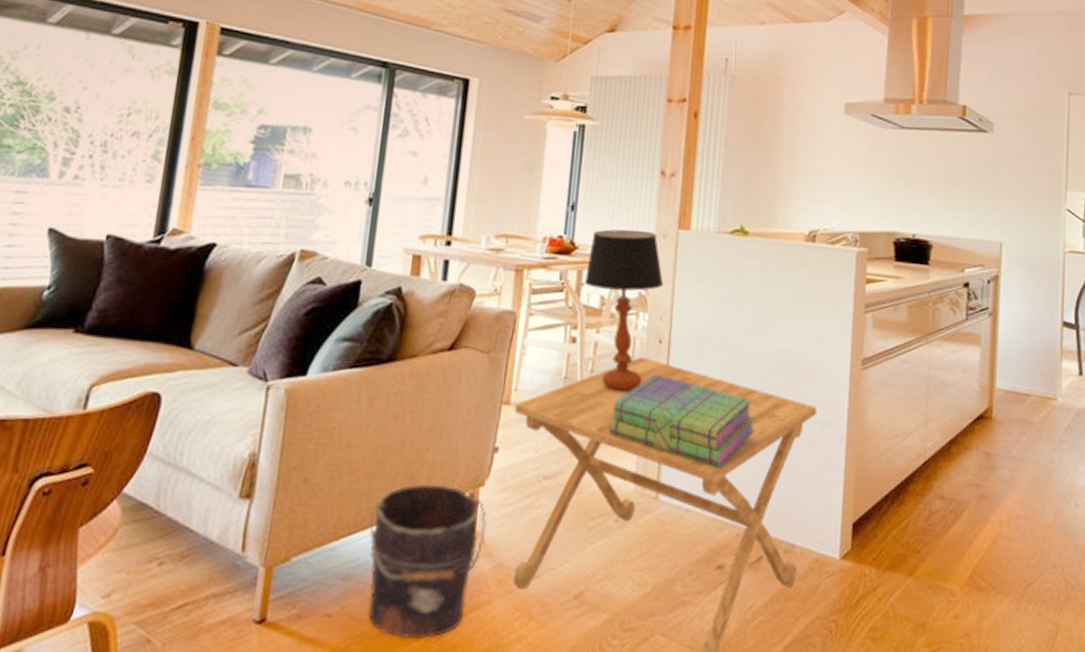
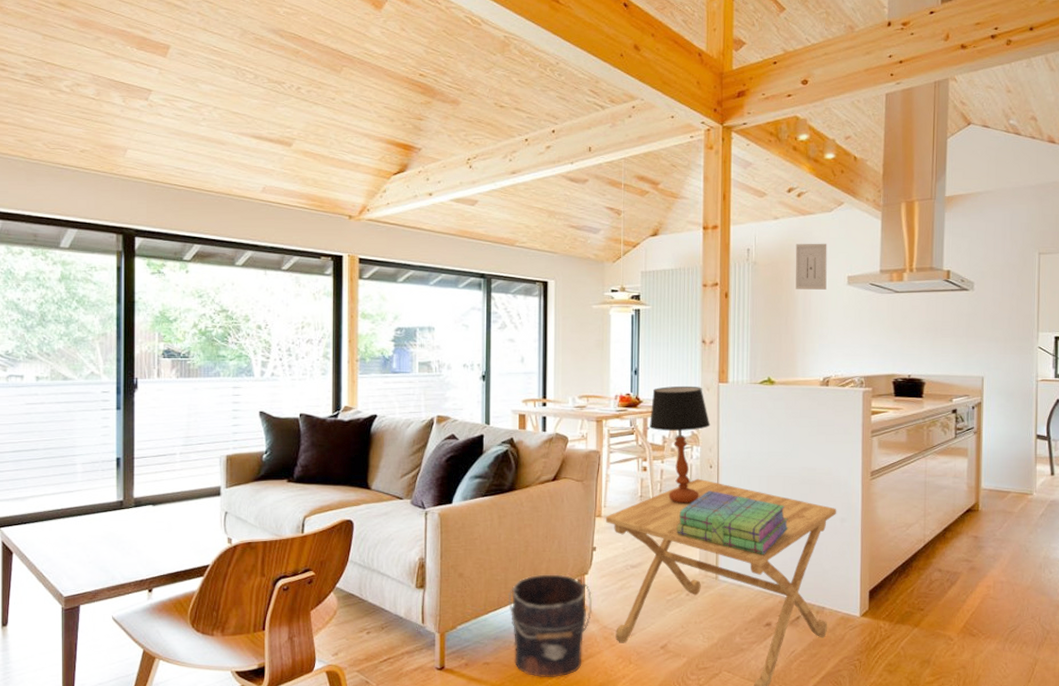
wall art: none [781,57,823,118] -> present [795,243,827,290]

